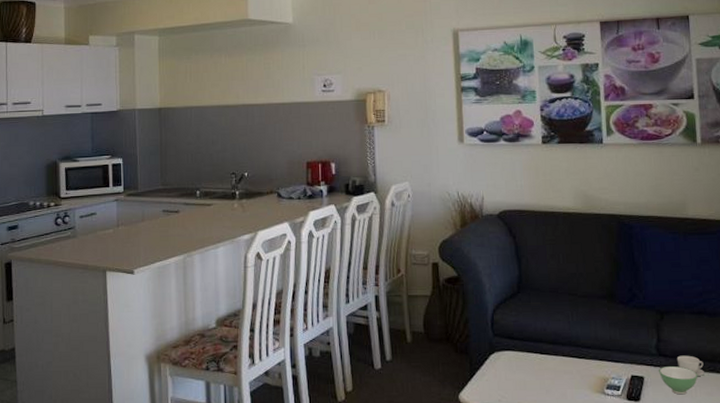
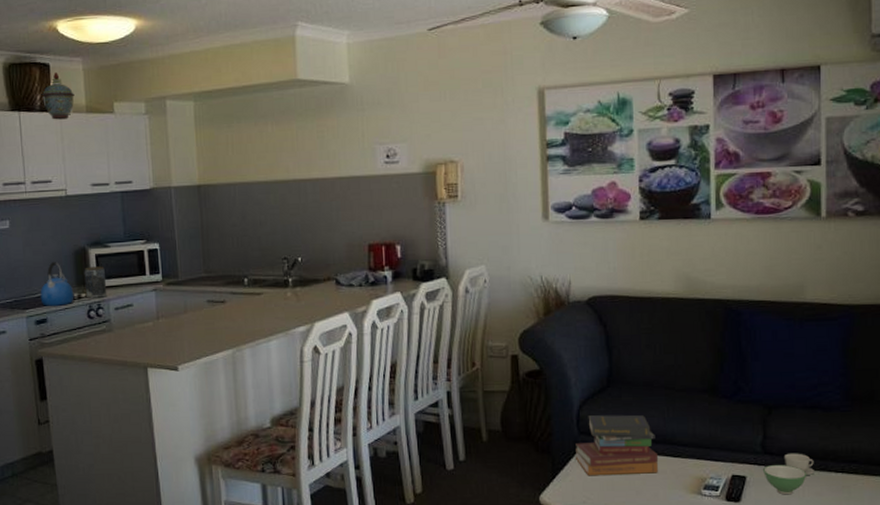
kettle: none [13,174,44,215] -> present [40,262,74,307]
decorative jar: none [26,10,55,50] -> present [41,72,75,120]
jar: none [54,178,74,208] -> present [84,266,107,299]
books: none [491,318,565,376] -> present [575,414,659,476]

